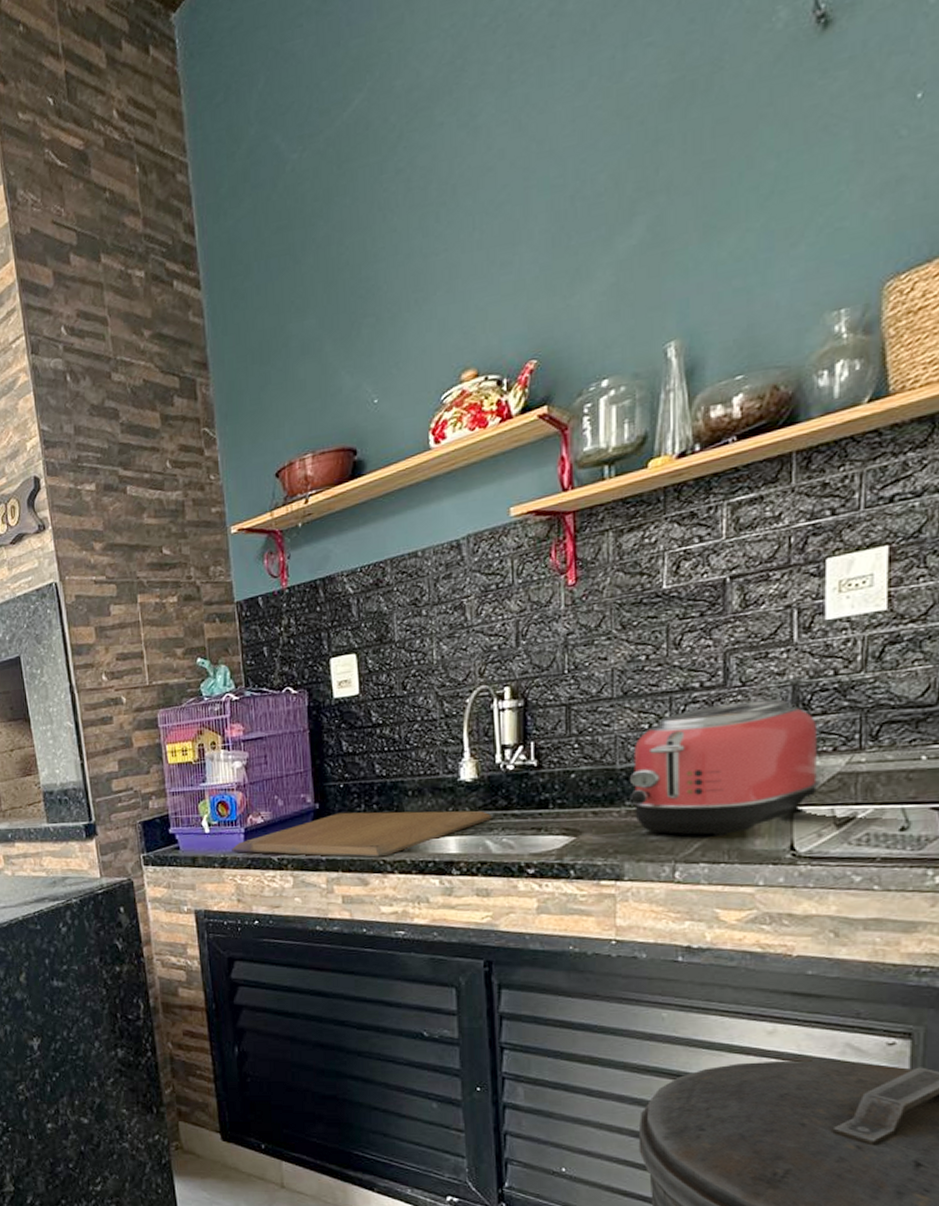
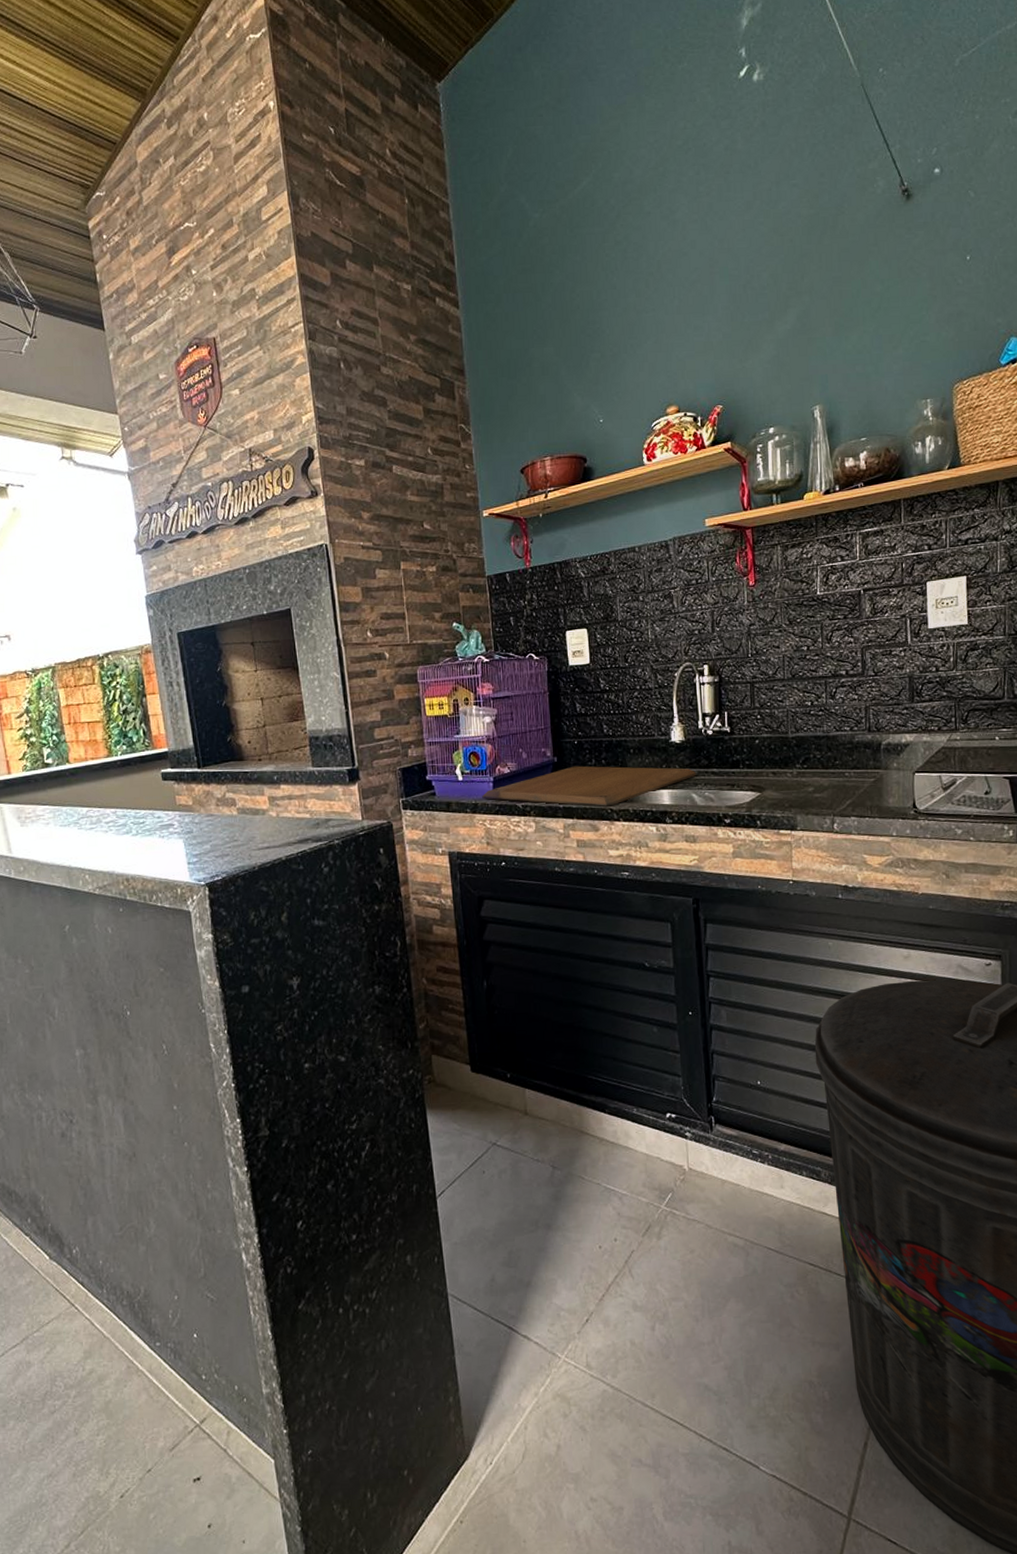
toaster: present [629,699,820,836] -> none [798,687,931,795]

